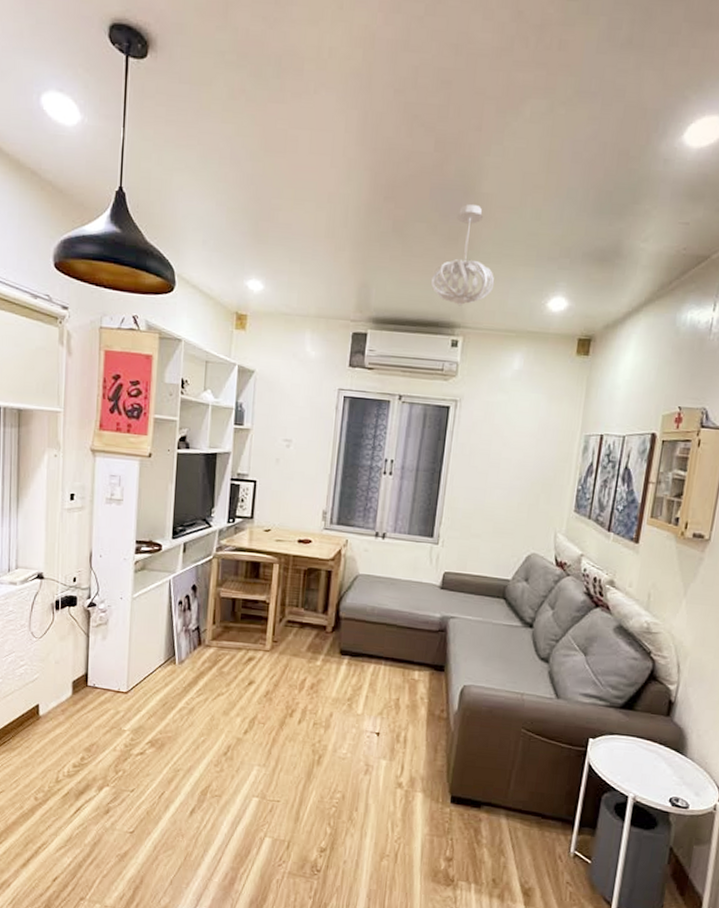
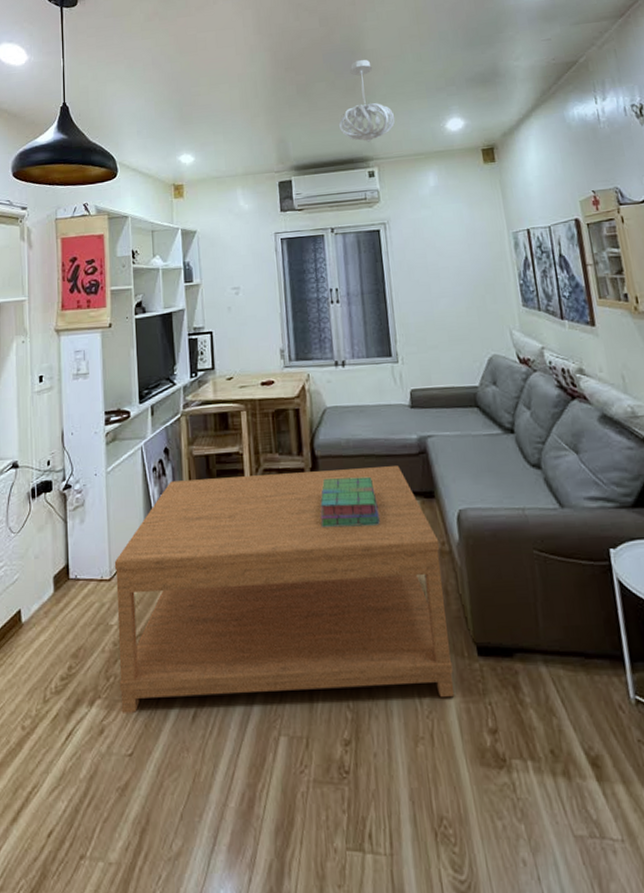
coffee table: none [126,616,439,830] -> present [114,466,455,713]
stack of books: none [333,638,390,686] -> present [320,476,381,528]

